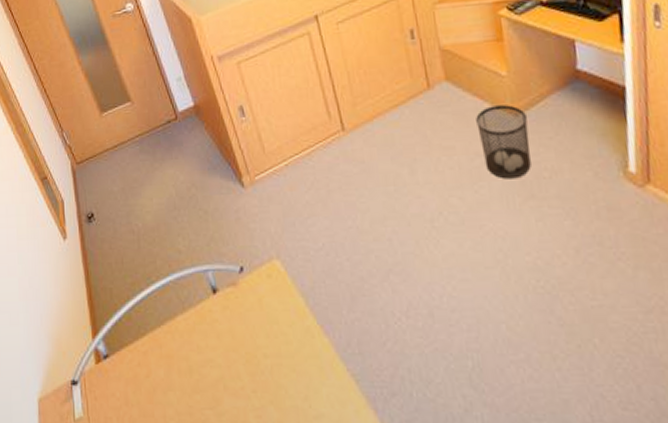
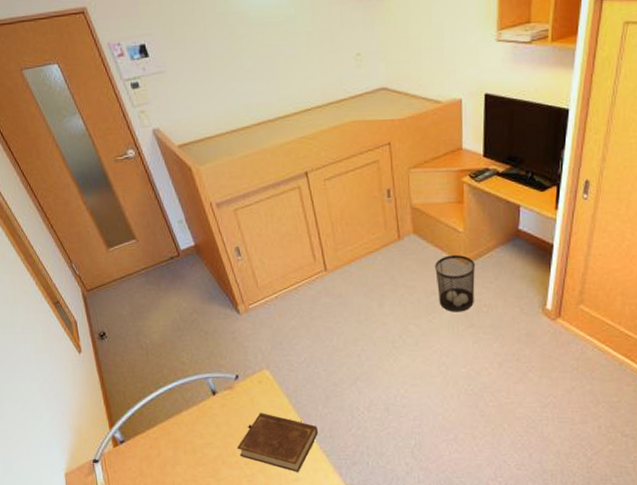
book: none [241,318,345,405] -> present [236,413,319,472]

